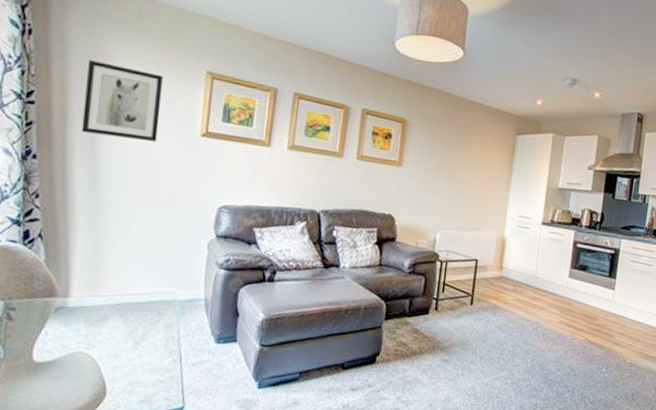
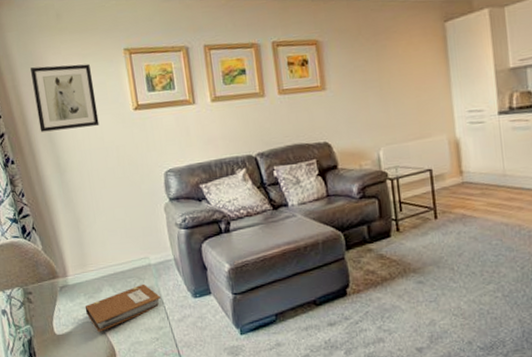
notebook: none [80,319,178,366] -> present [85,283,161,332]

